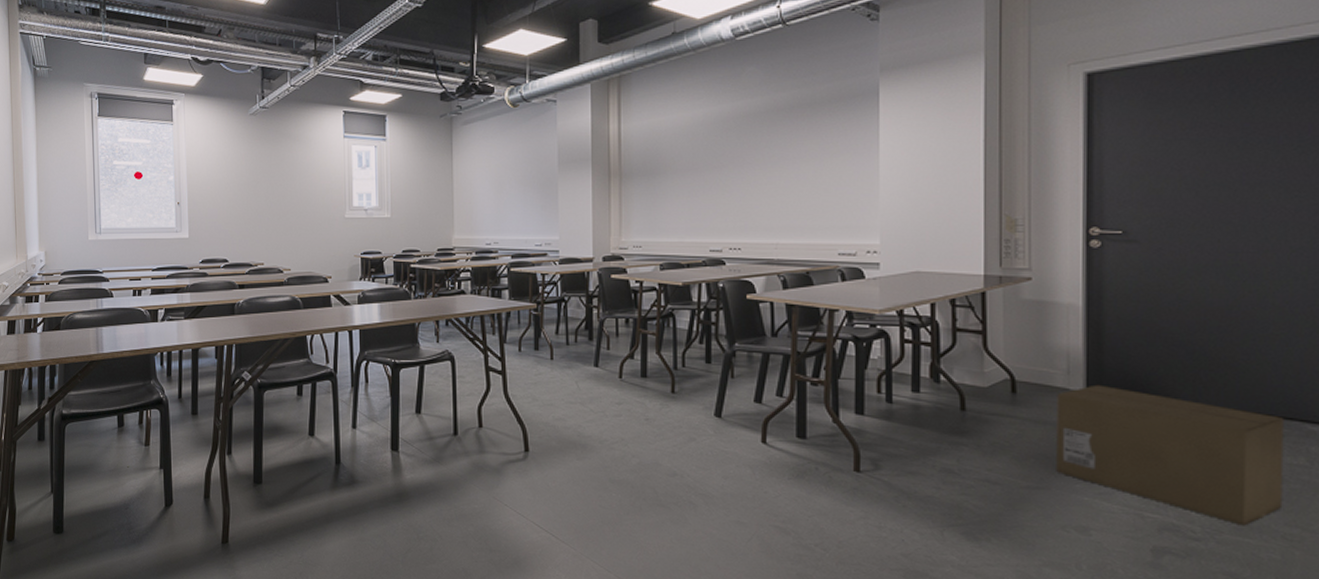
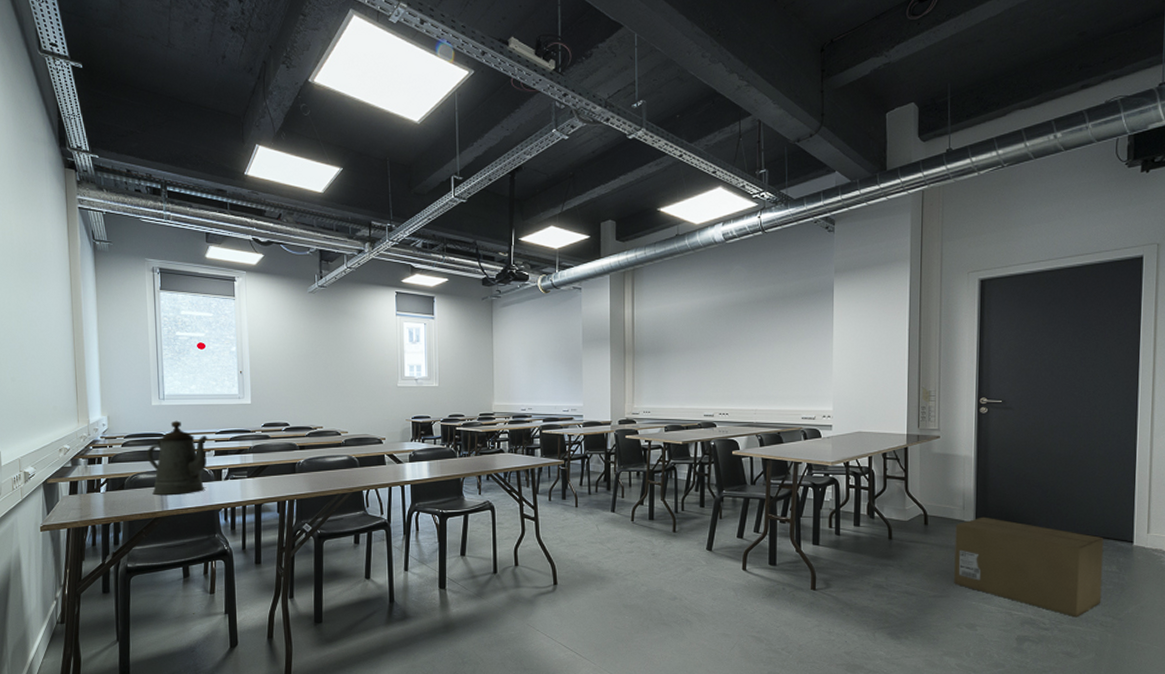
coffee pot: none [83,256,144,336] -> present [147,420,208,495]

